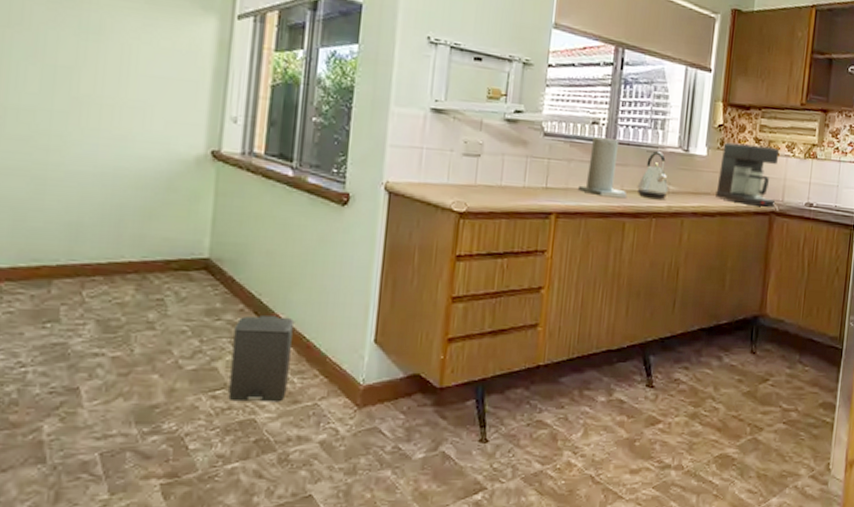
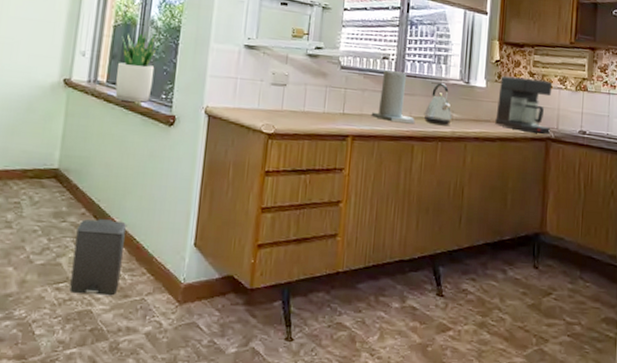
planter: none [275,93,326,178] -> present [115,32,157,103]

